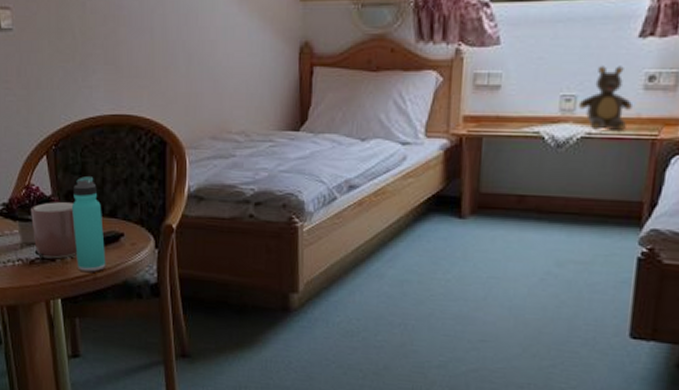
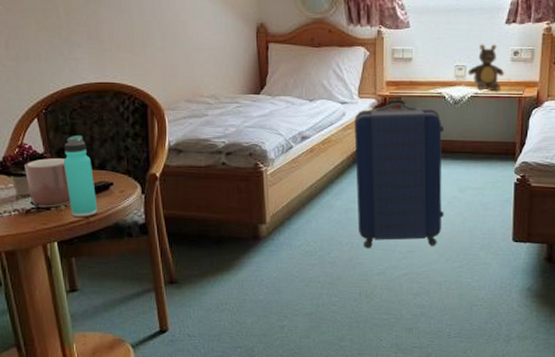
suitcase: none [414,139,541,336] -> present [354,99,445,249]

